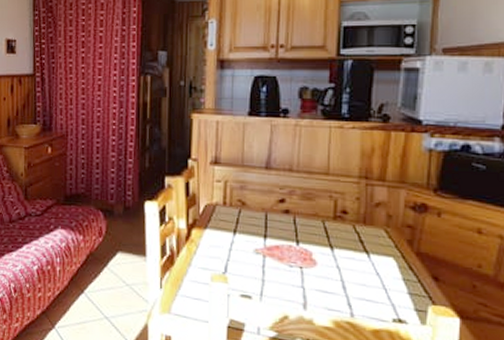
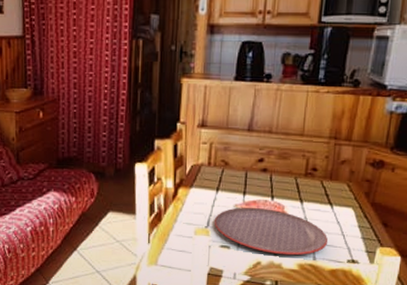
plate: none [232,252,367,311] -> present [214,207,329,256]

